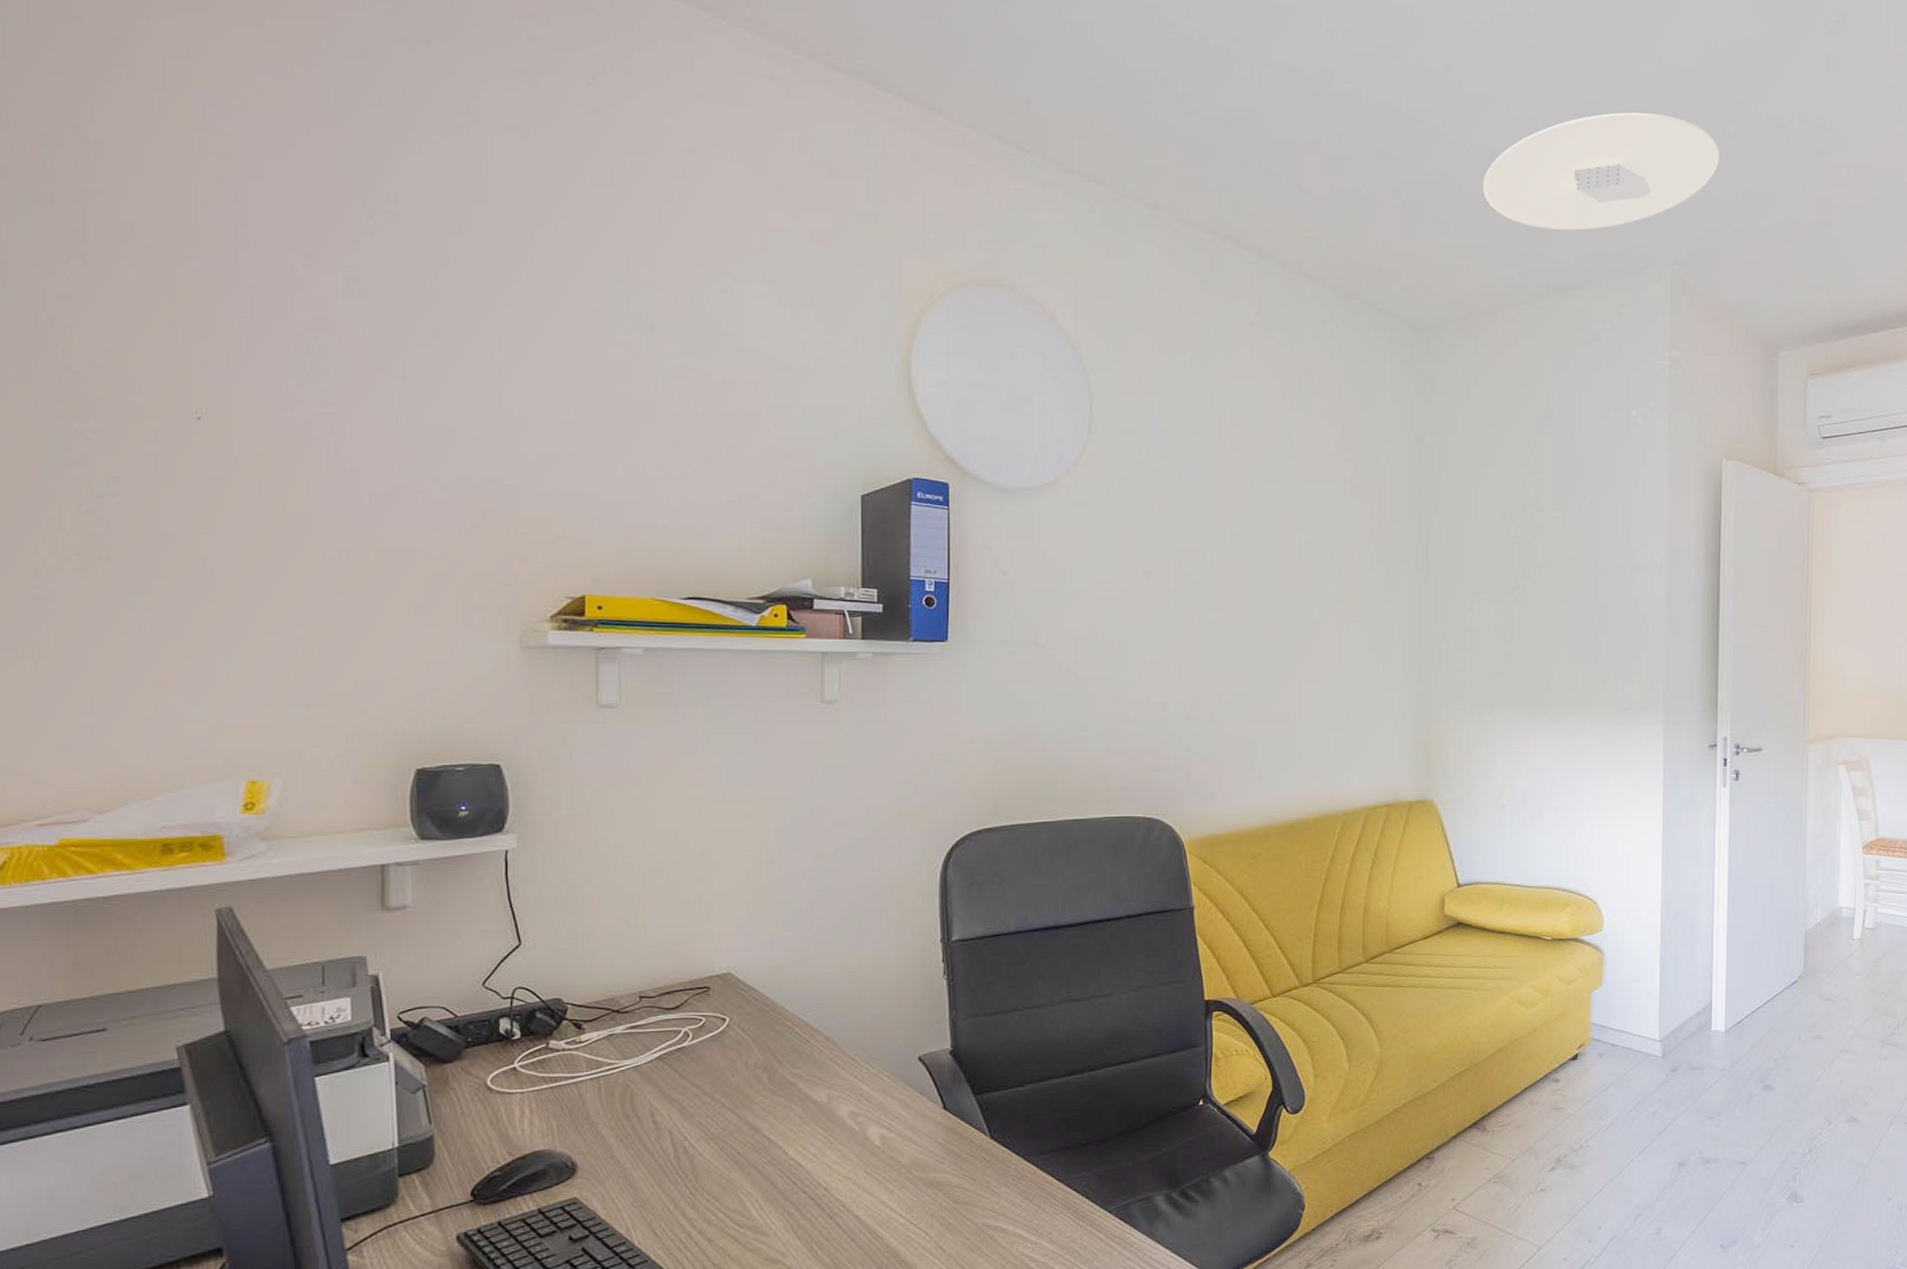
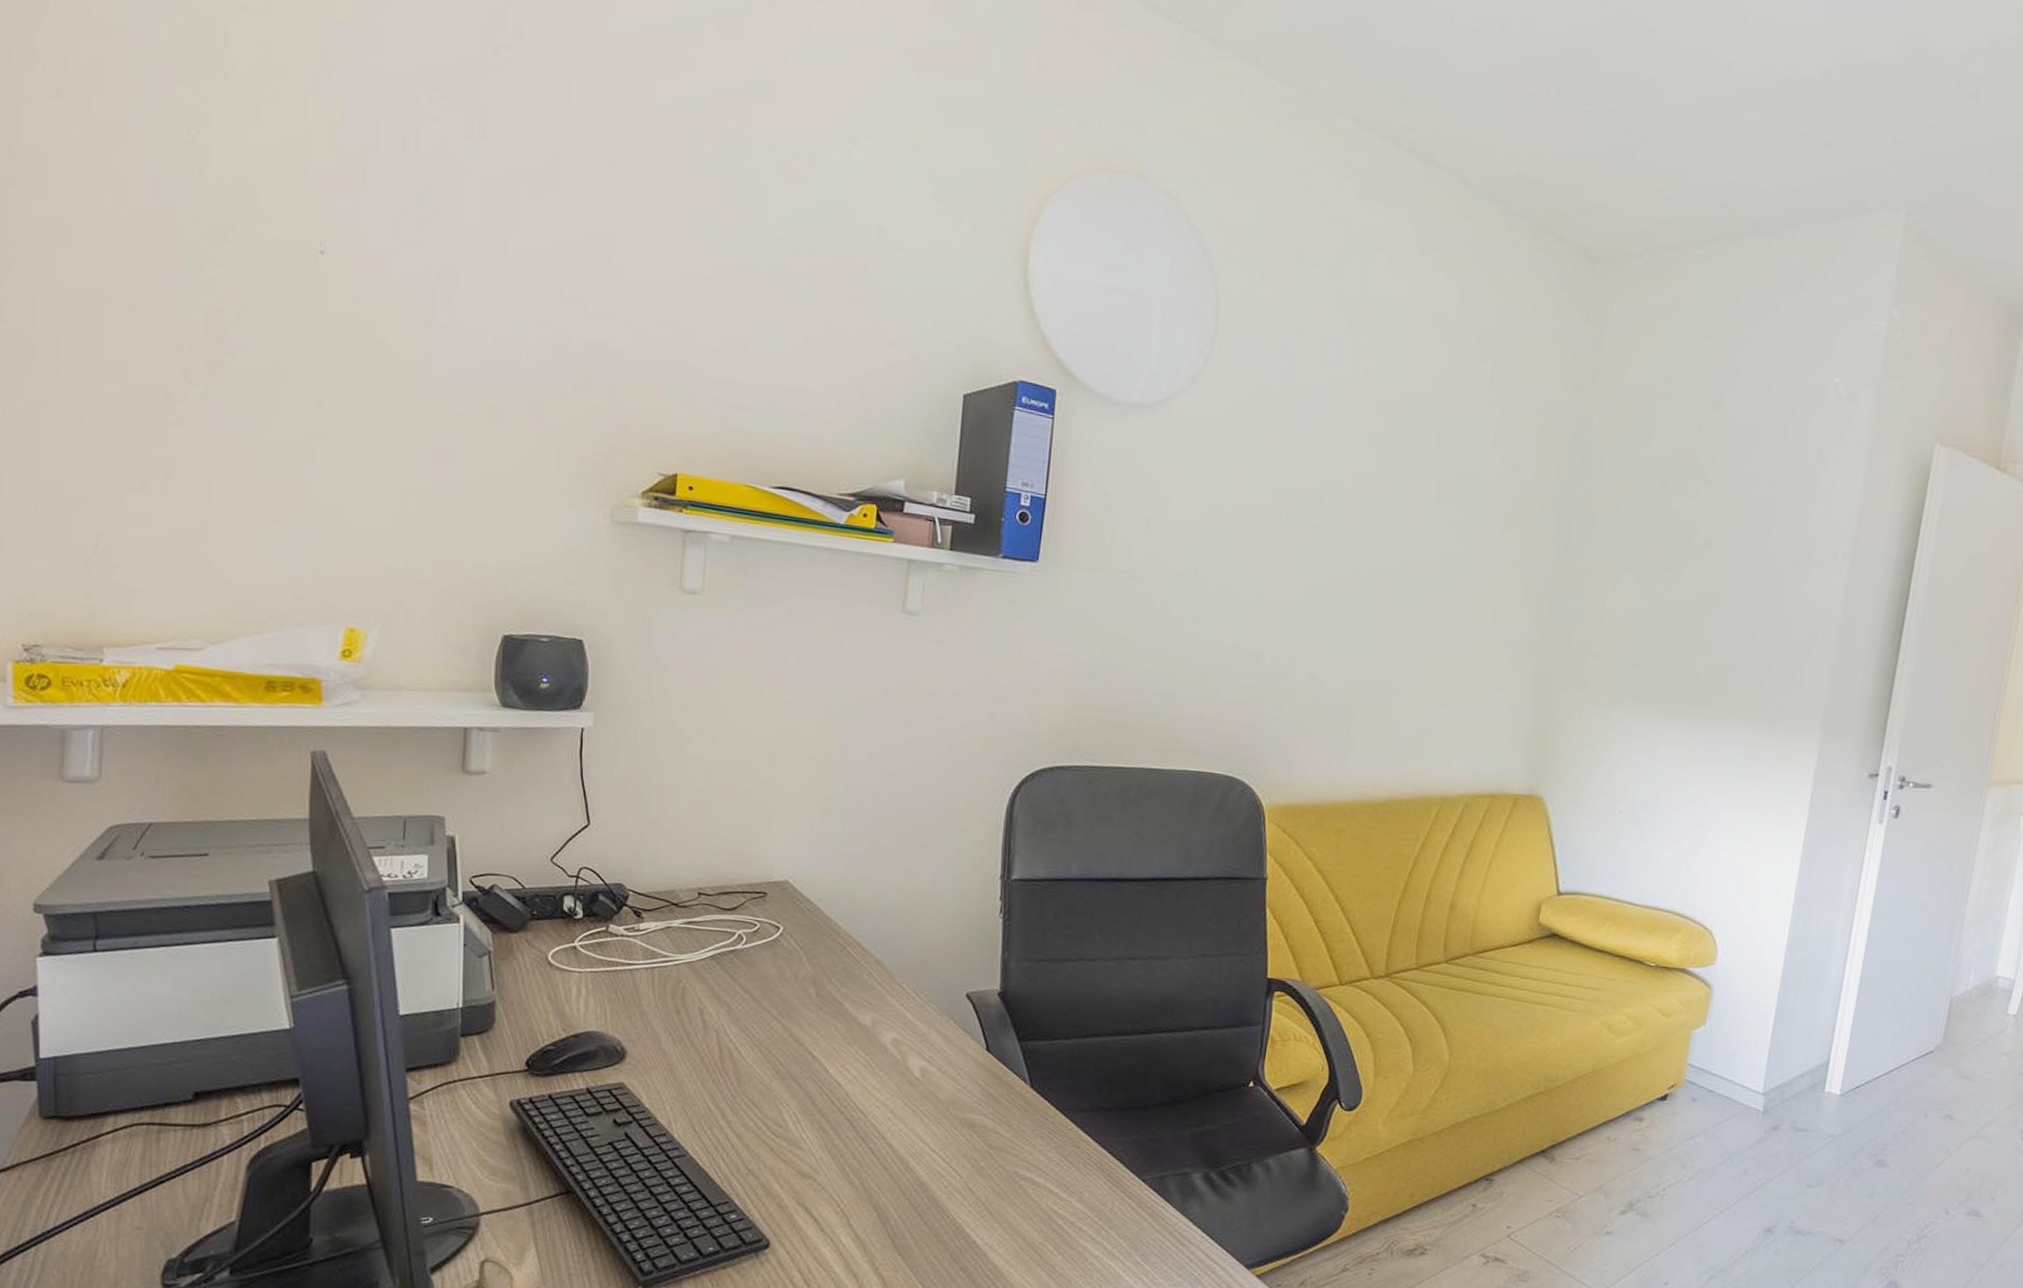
ceiling light: present [1483,112,1719,231] -> none [1692,16,1988,158]

